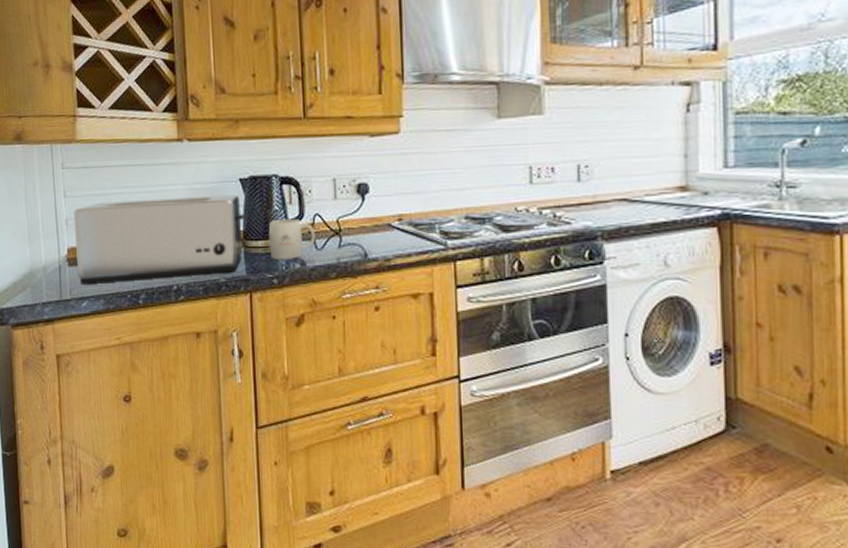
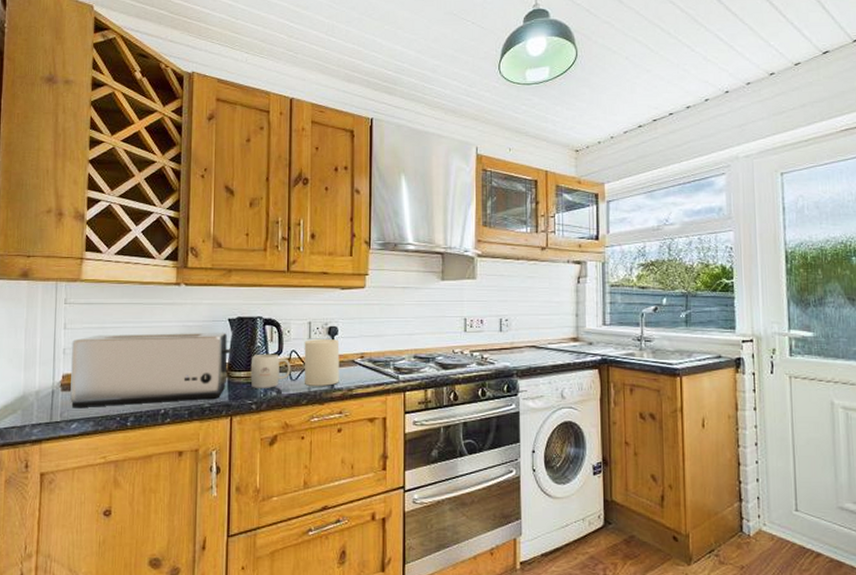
pen holder: none [329,198,374,256] -> present [304,338,340,386]

